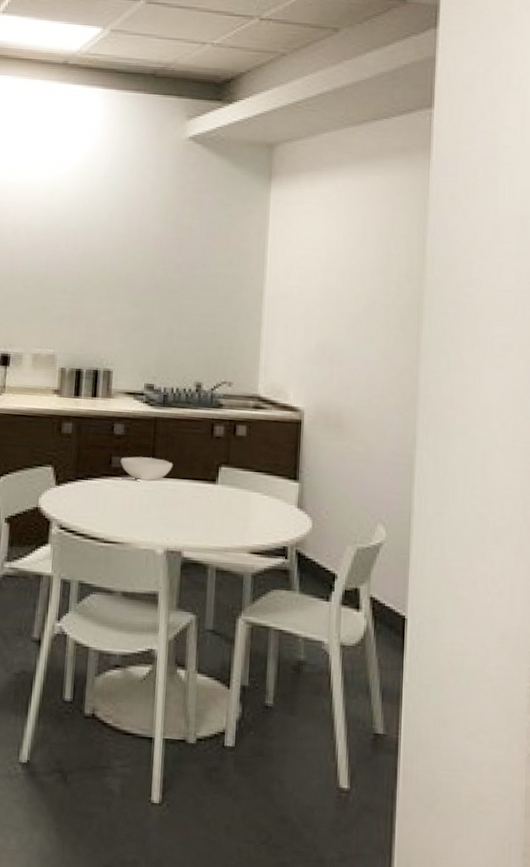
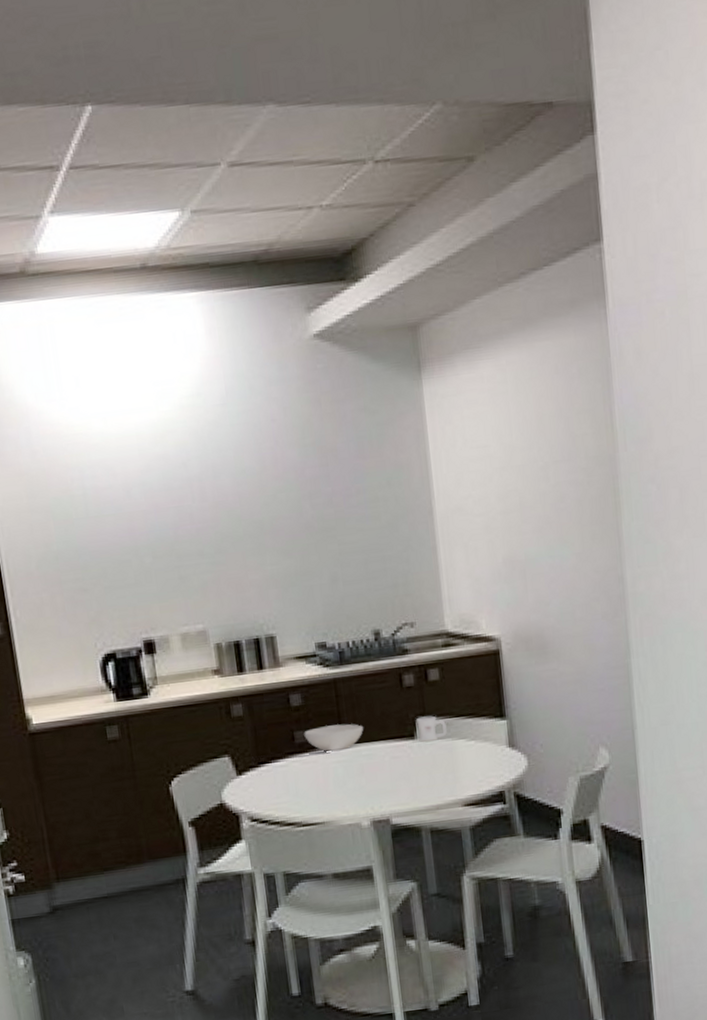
mug: none [219,465,246,490] -> present [416,715,448,743]

